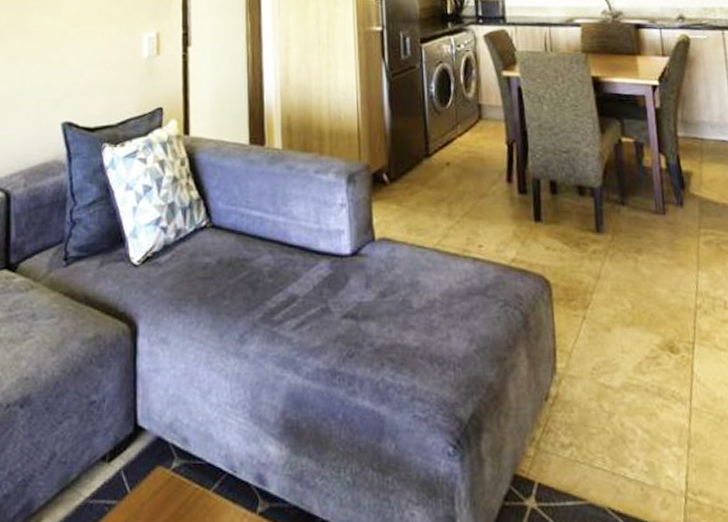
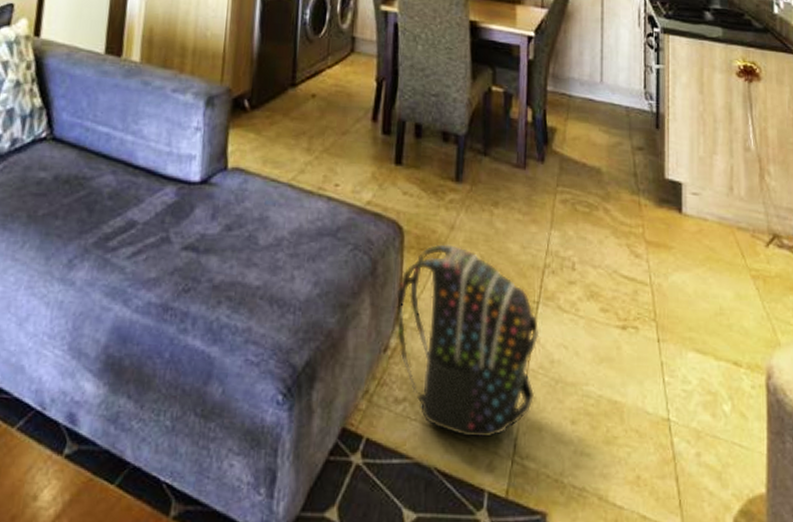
backpack: none [549,293,701,477] -> present [395,244,540,438]

